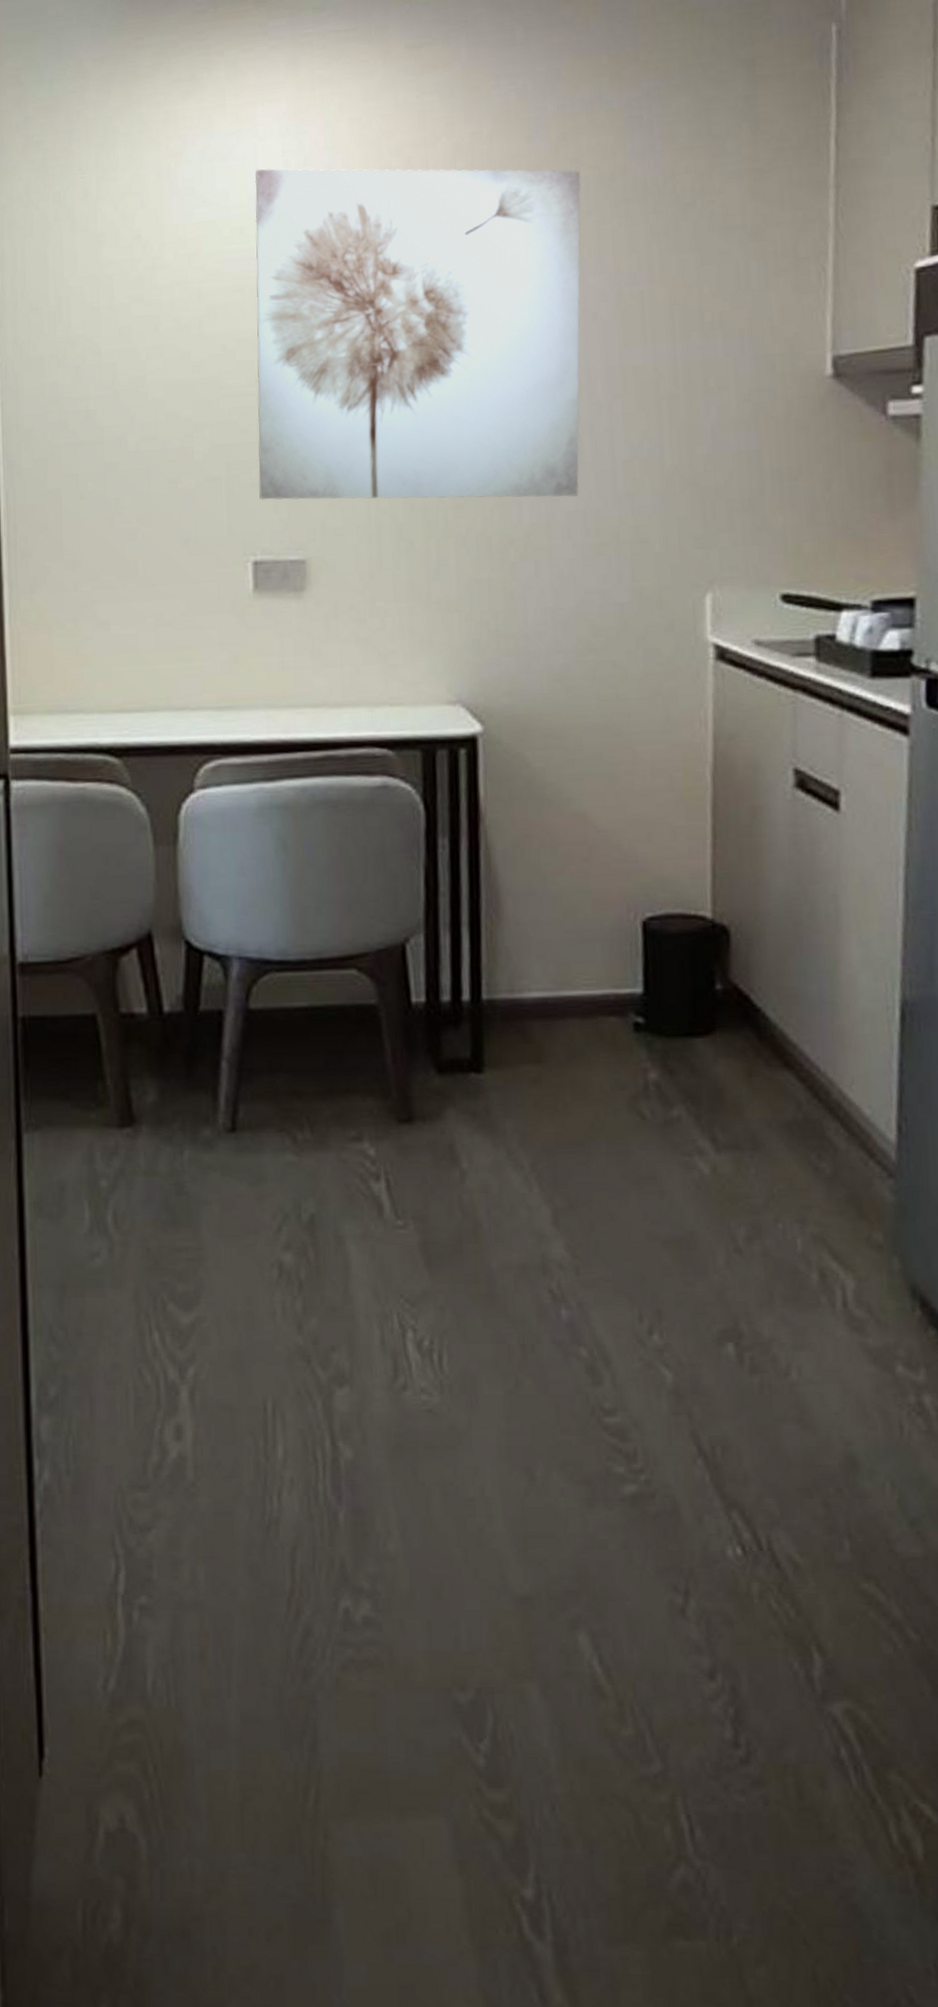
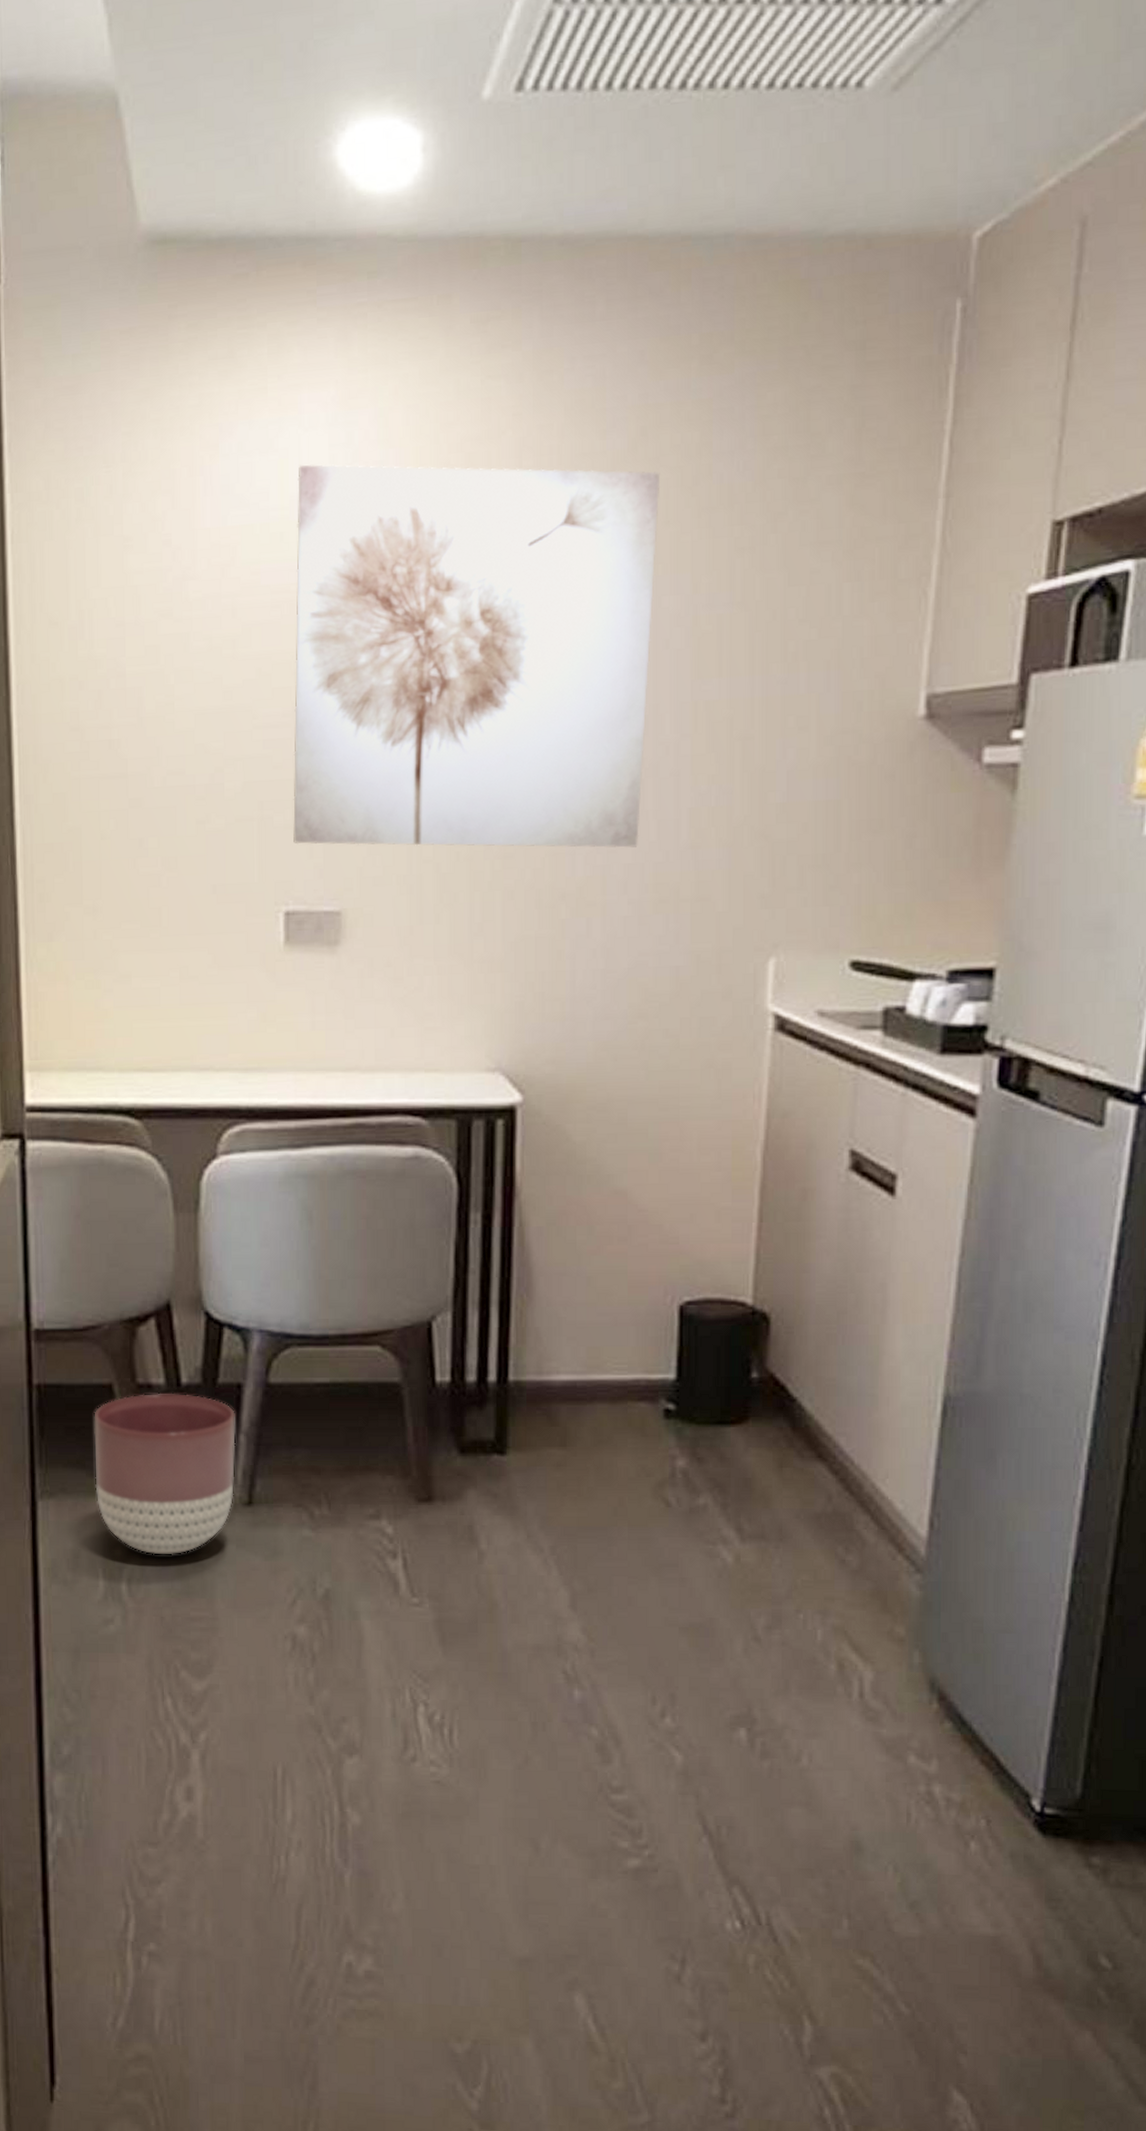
planter: none [78,1022,218,1185] -> present [94,1394,236,1555]

